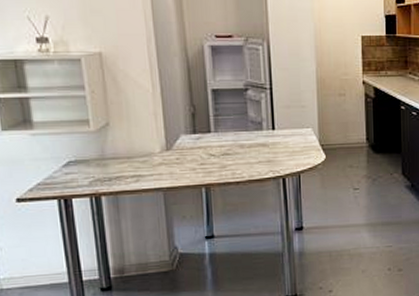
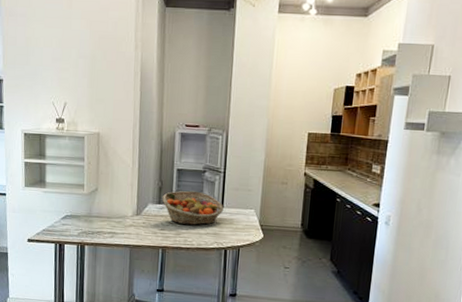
fruit basket: none [197,113,276,155] -> present [162,190,224,225]

